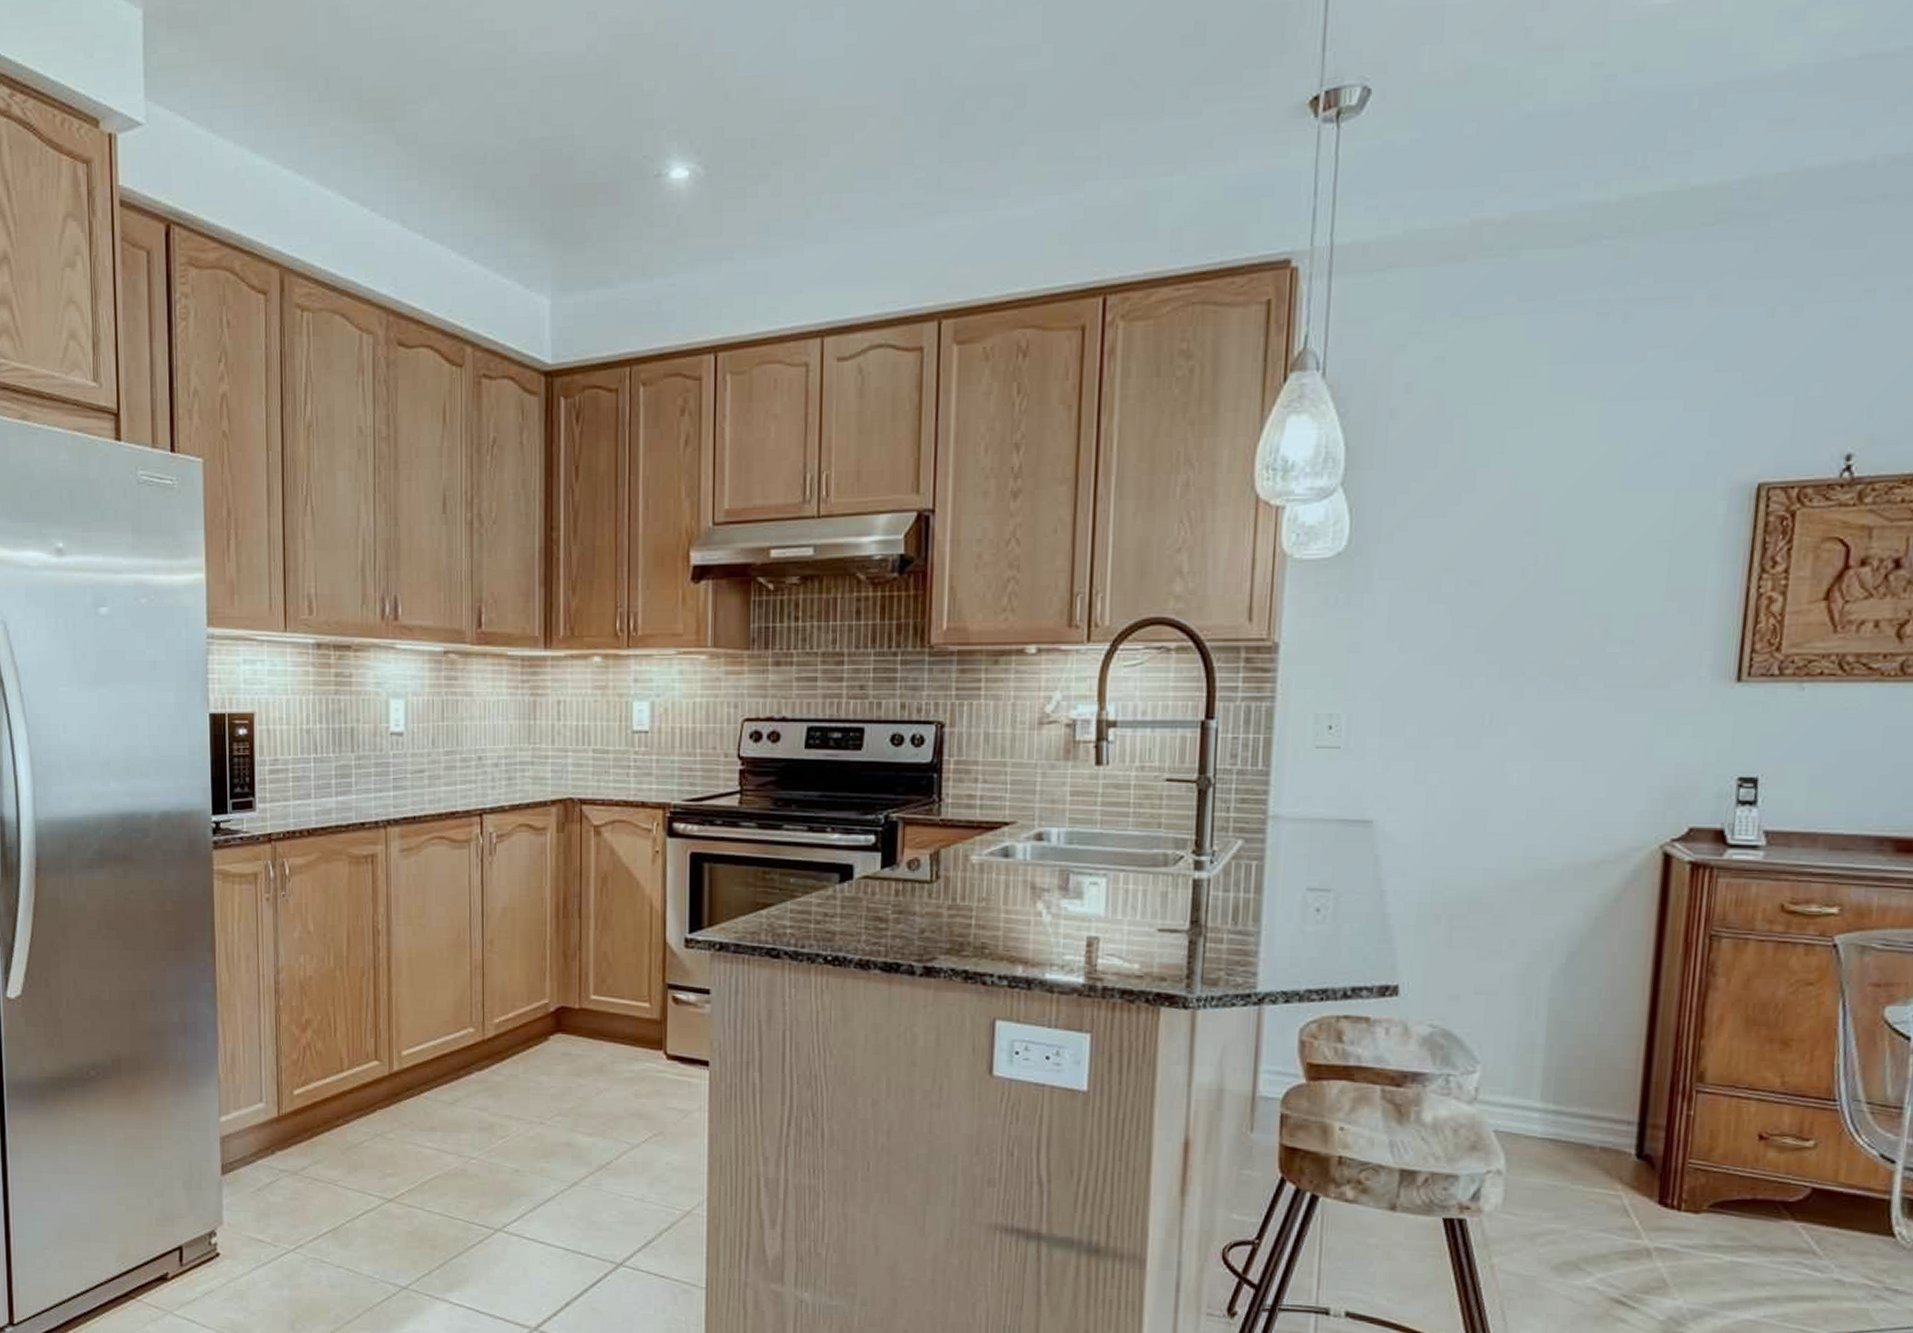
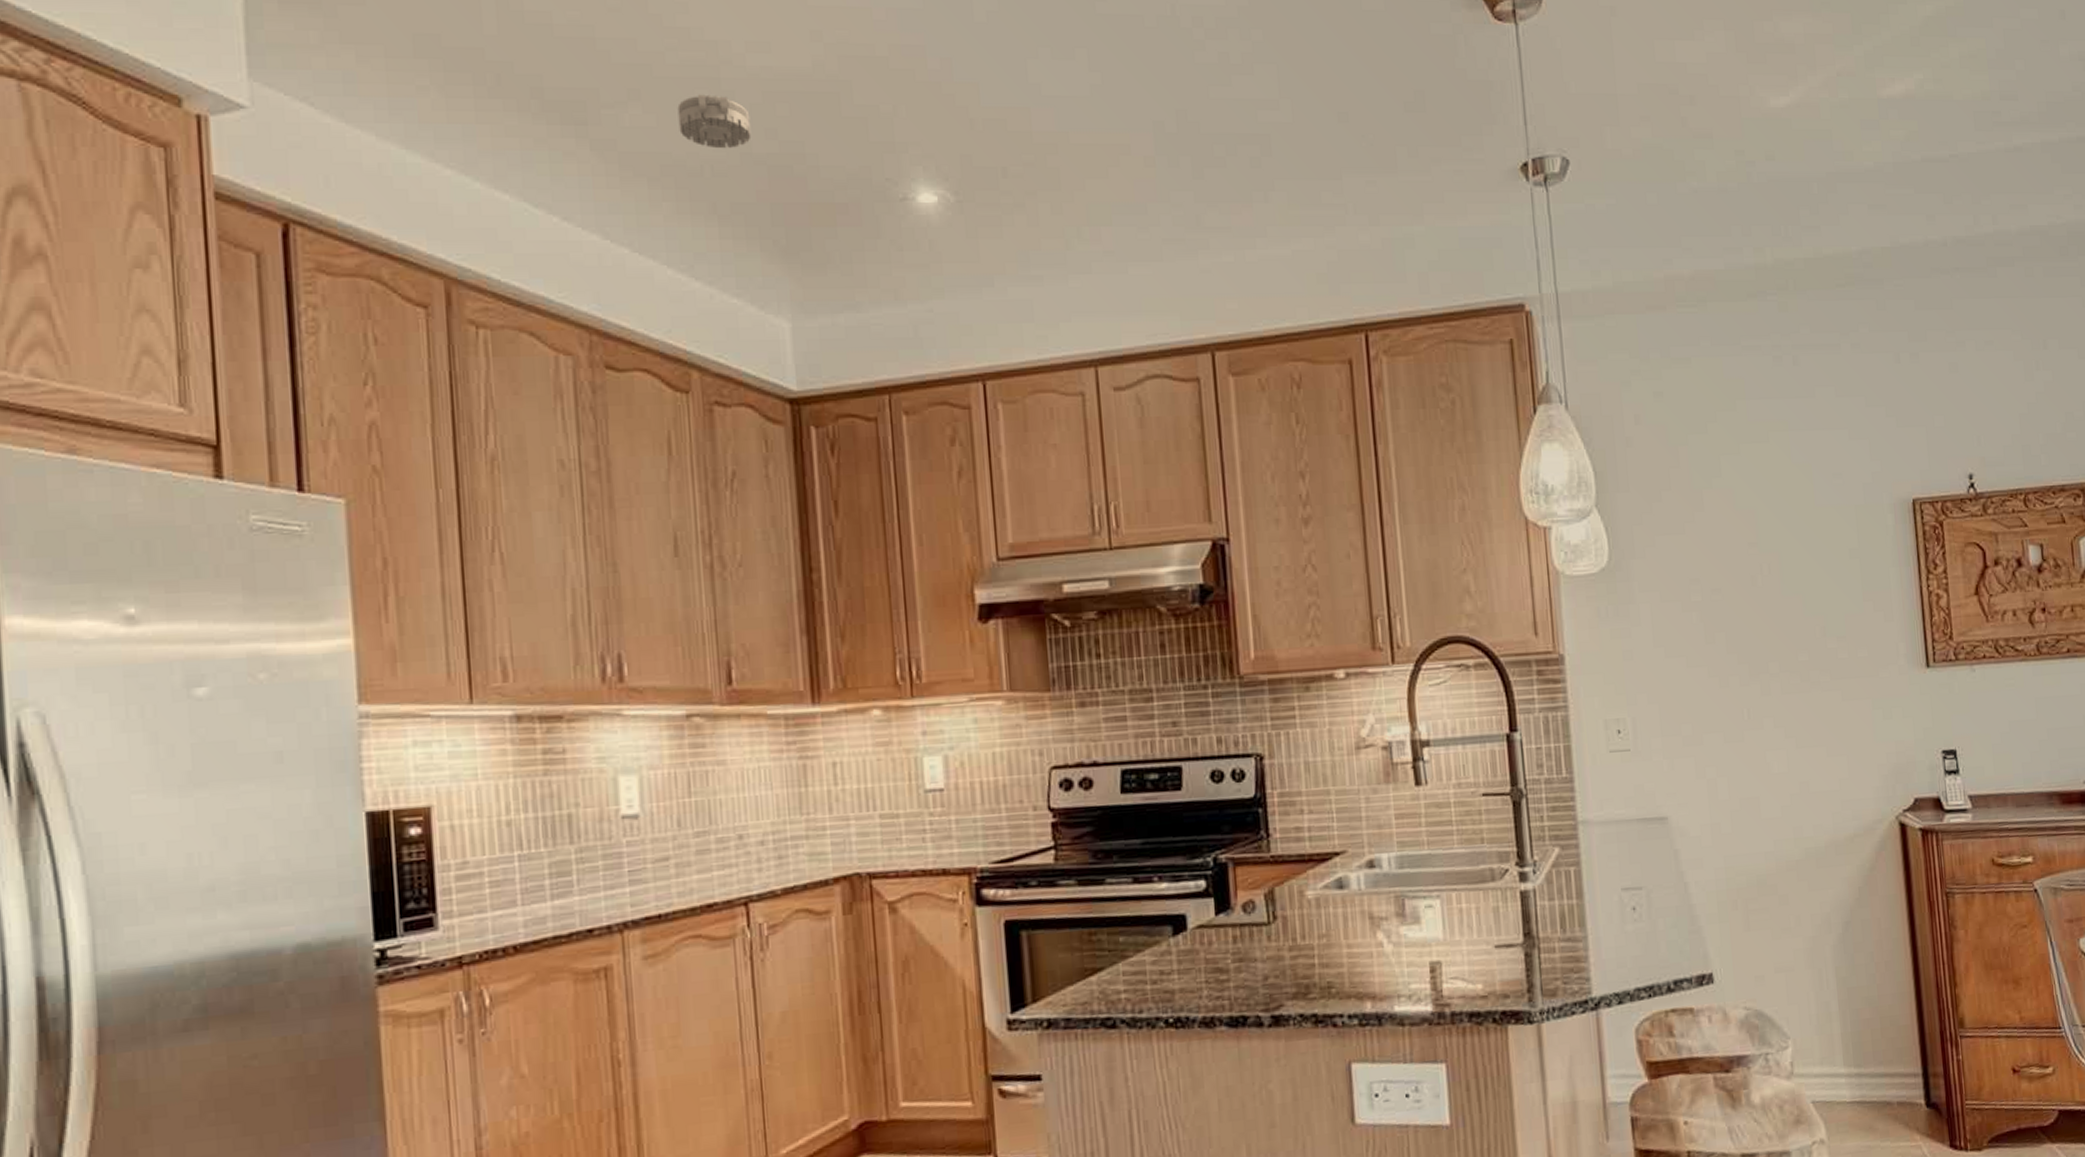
smoke detector: none [469,84,529,136] -> present [677,94,752,149]

